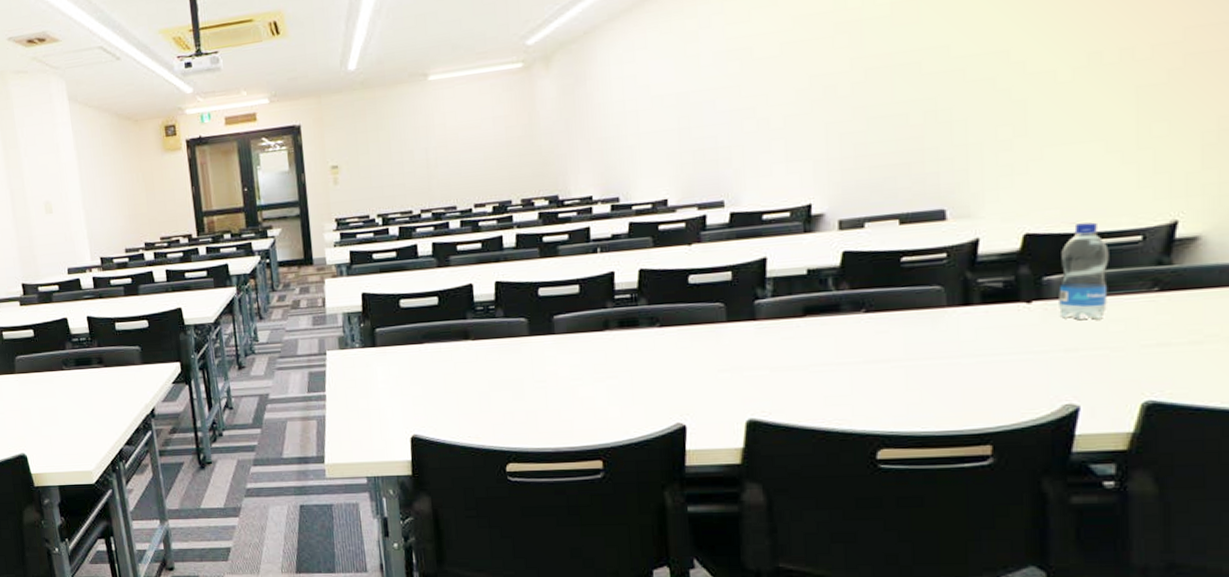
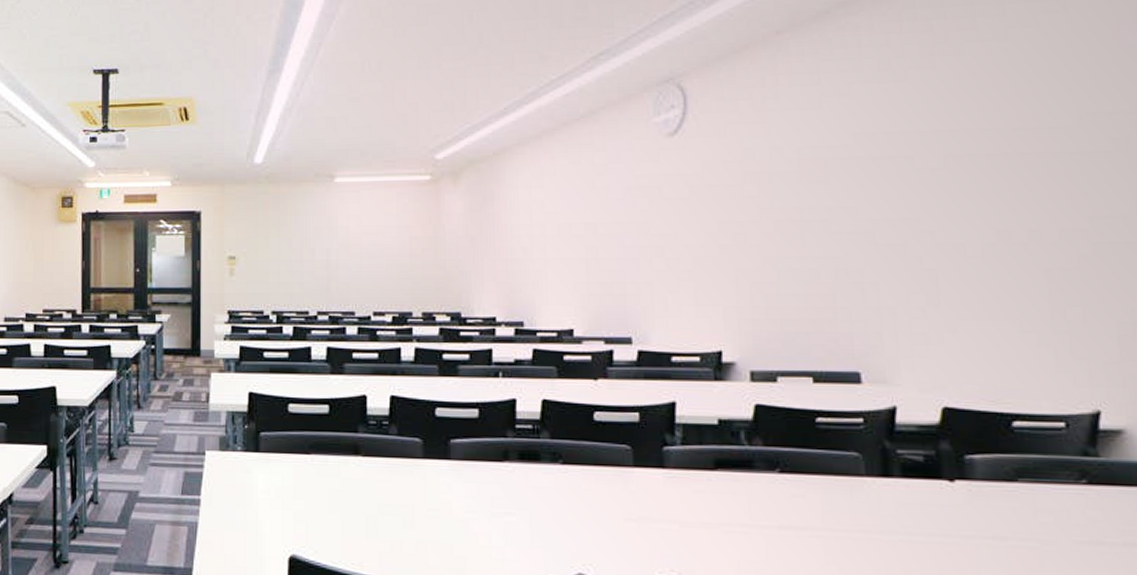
bottle: present [1058,222,1109,321] -> none [982,402,1034,508]

